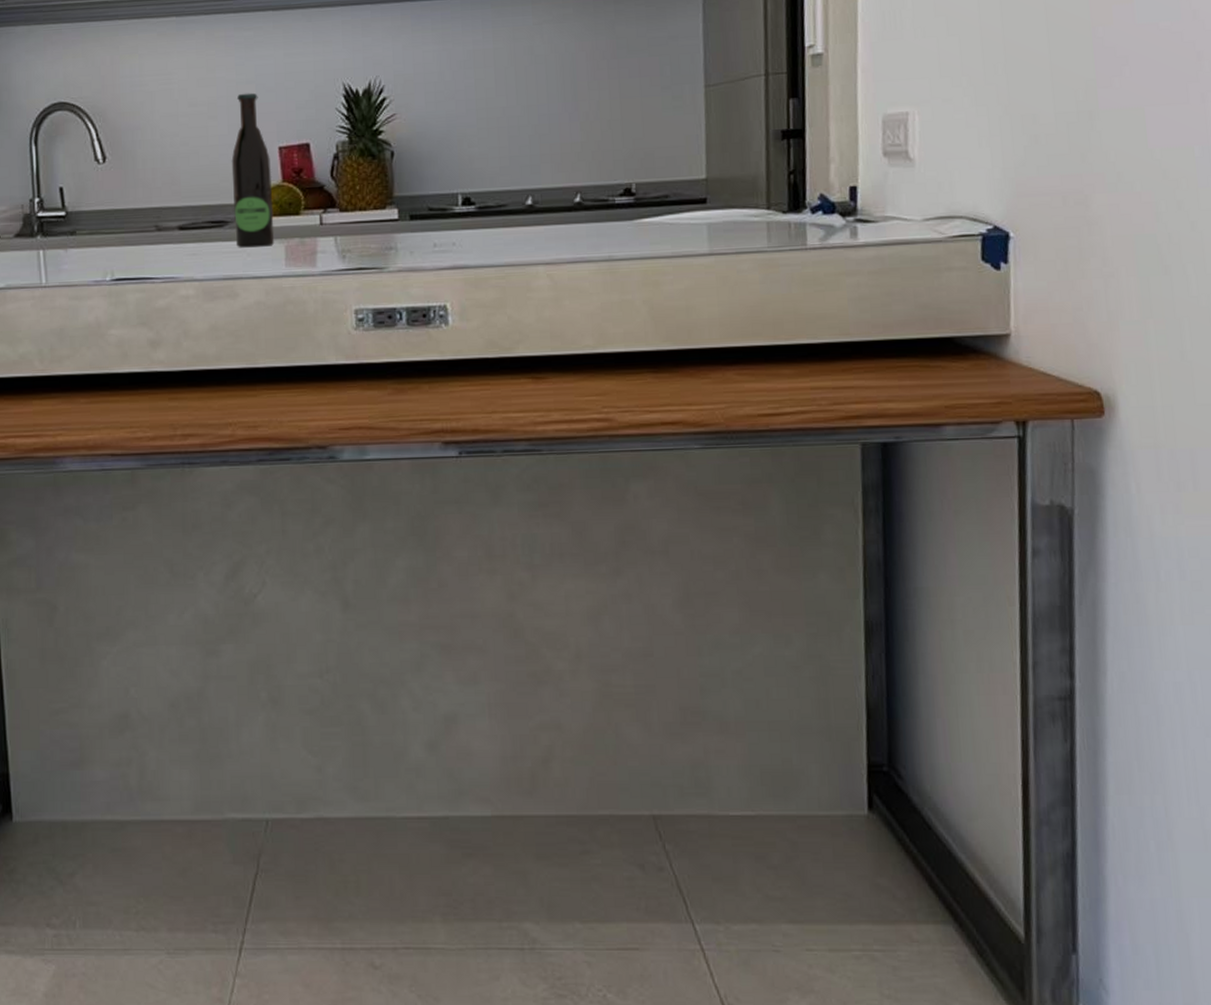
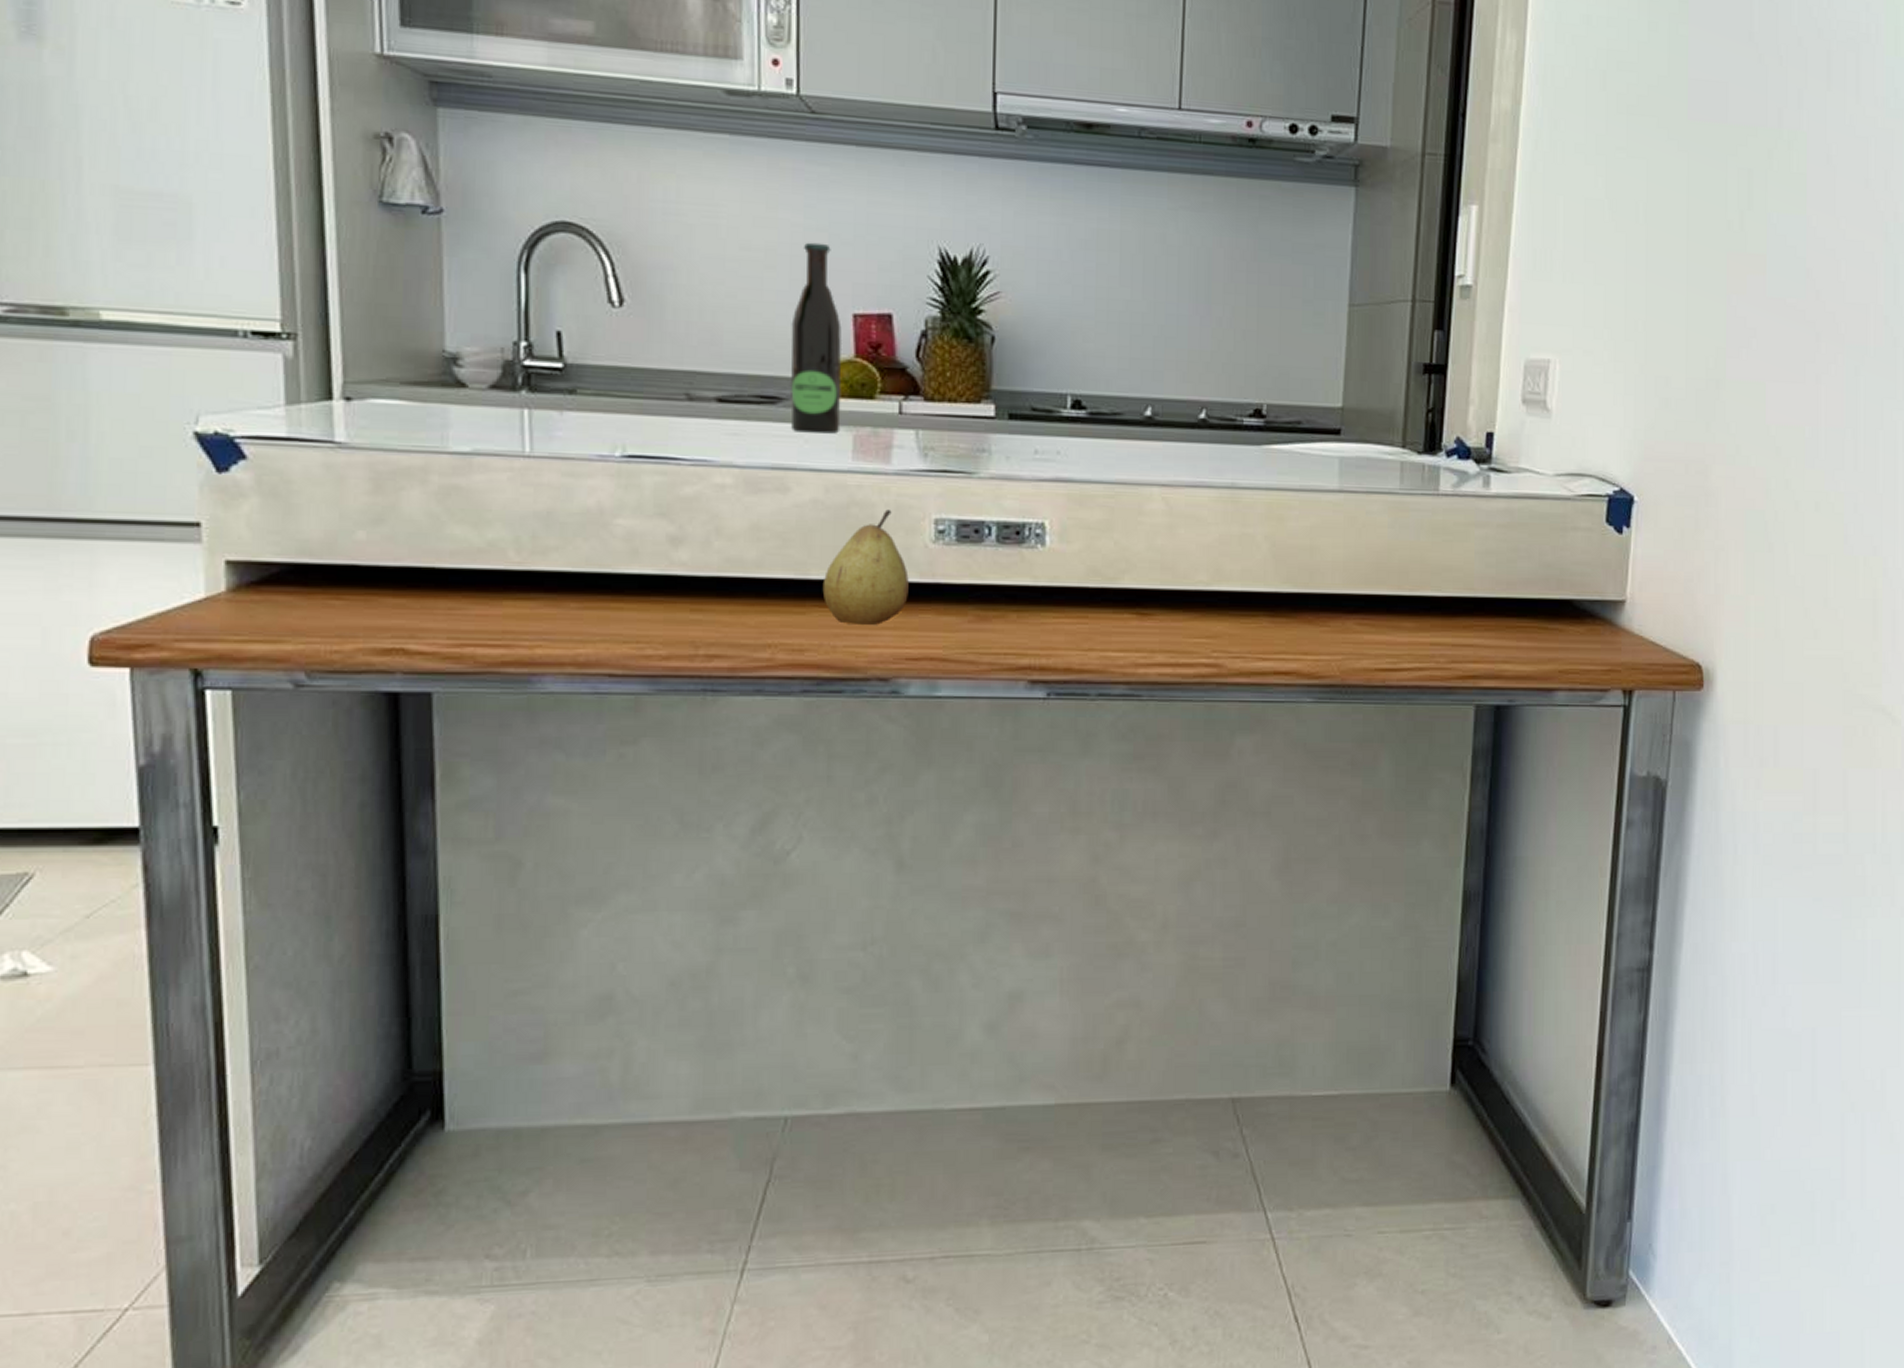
fruit: none [268,305,338,403] -> present [822,509,909,626]

